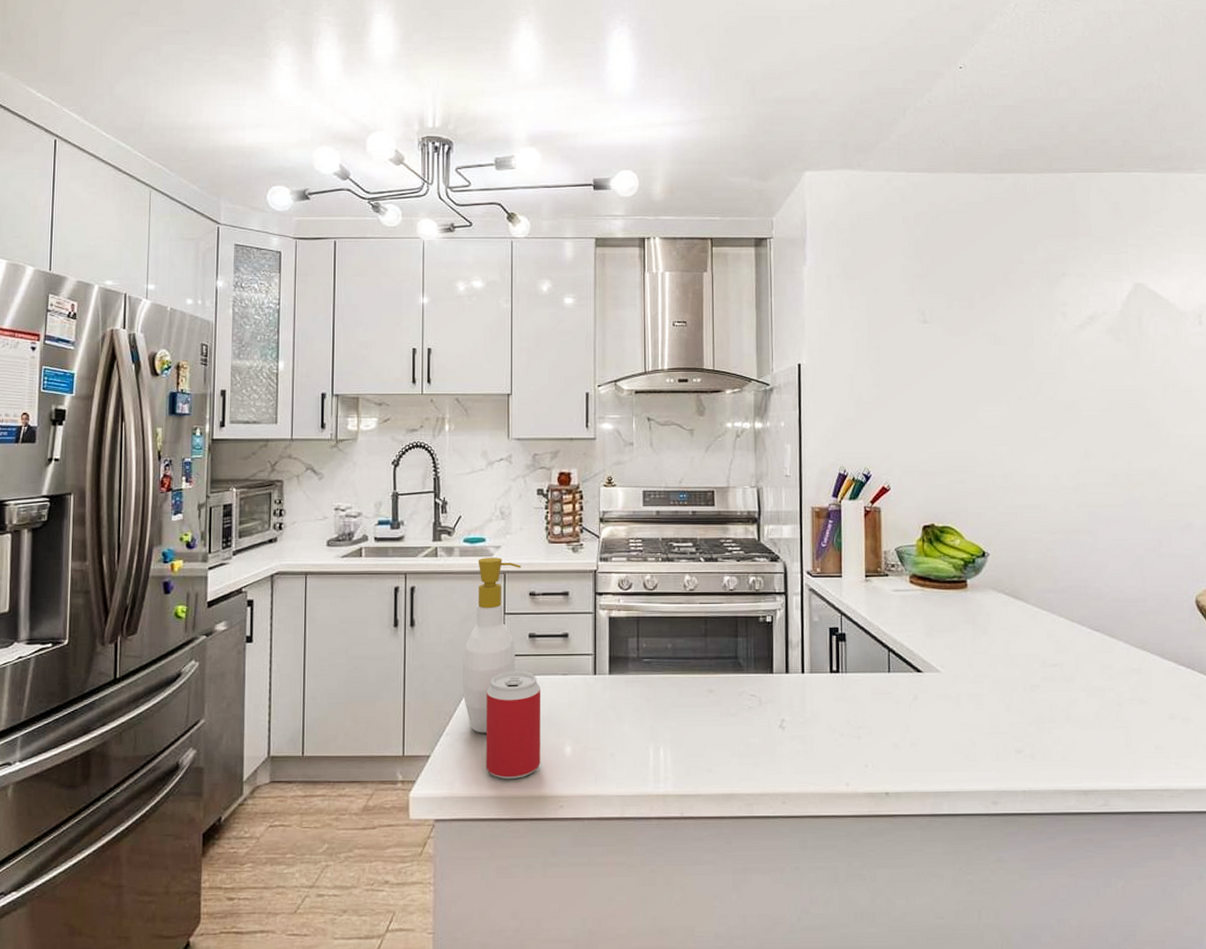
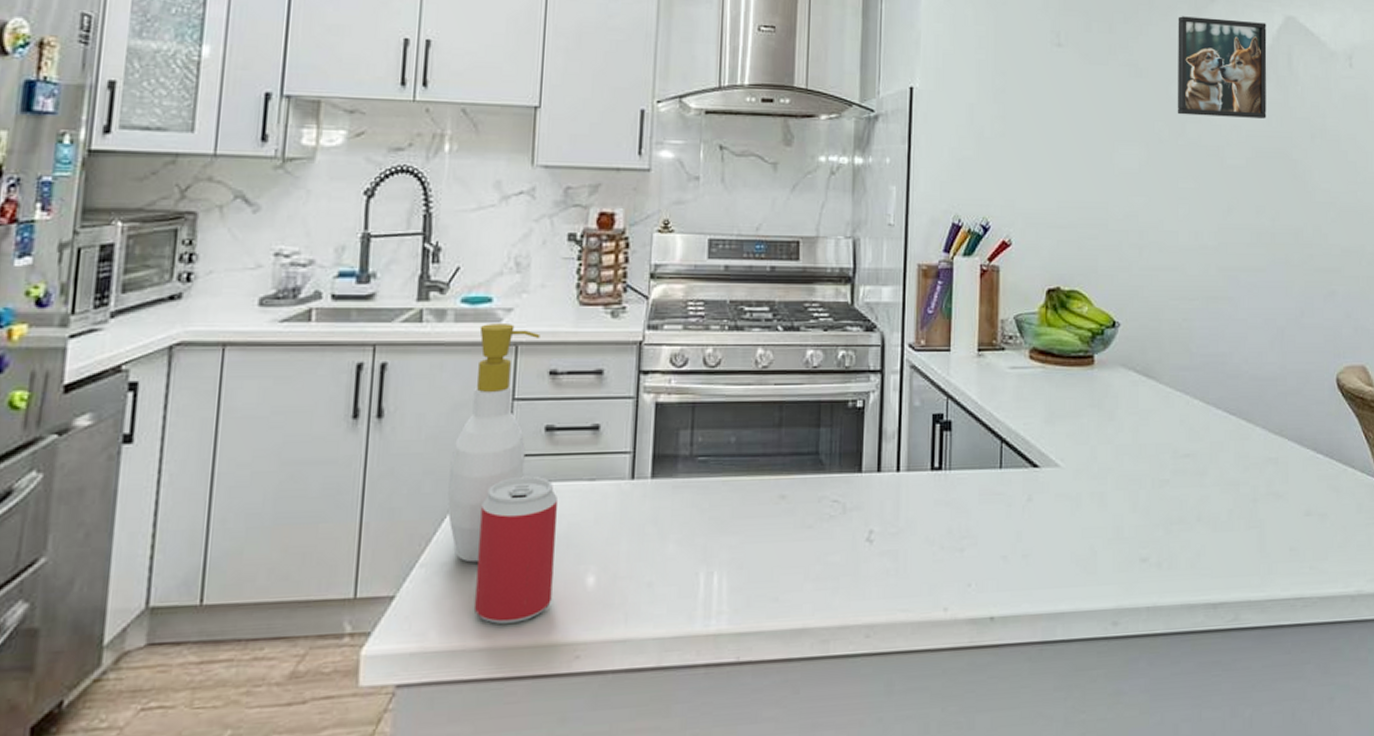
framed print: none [1032,290,1119,375] -> present [1177,16,1267,119]

